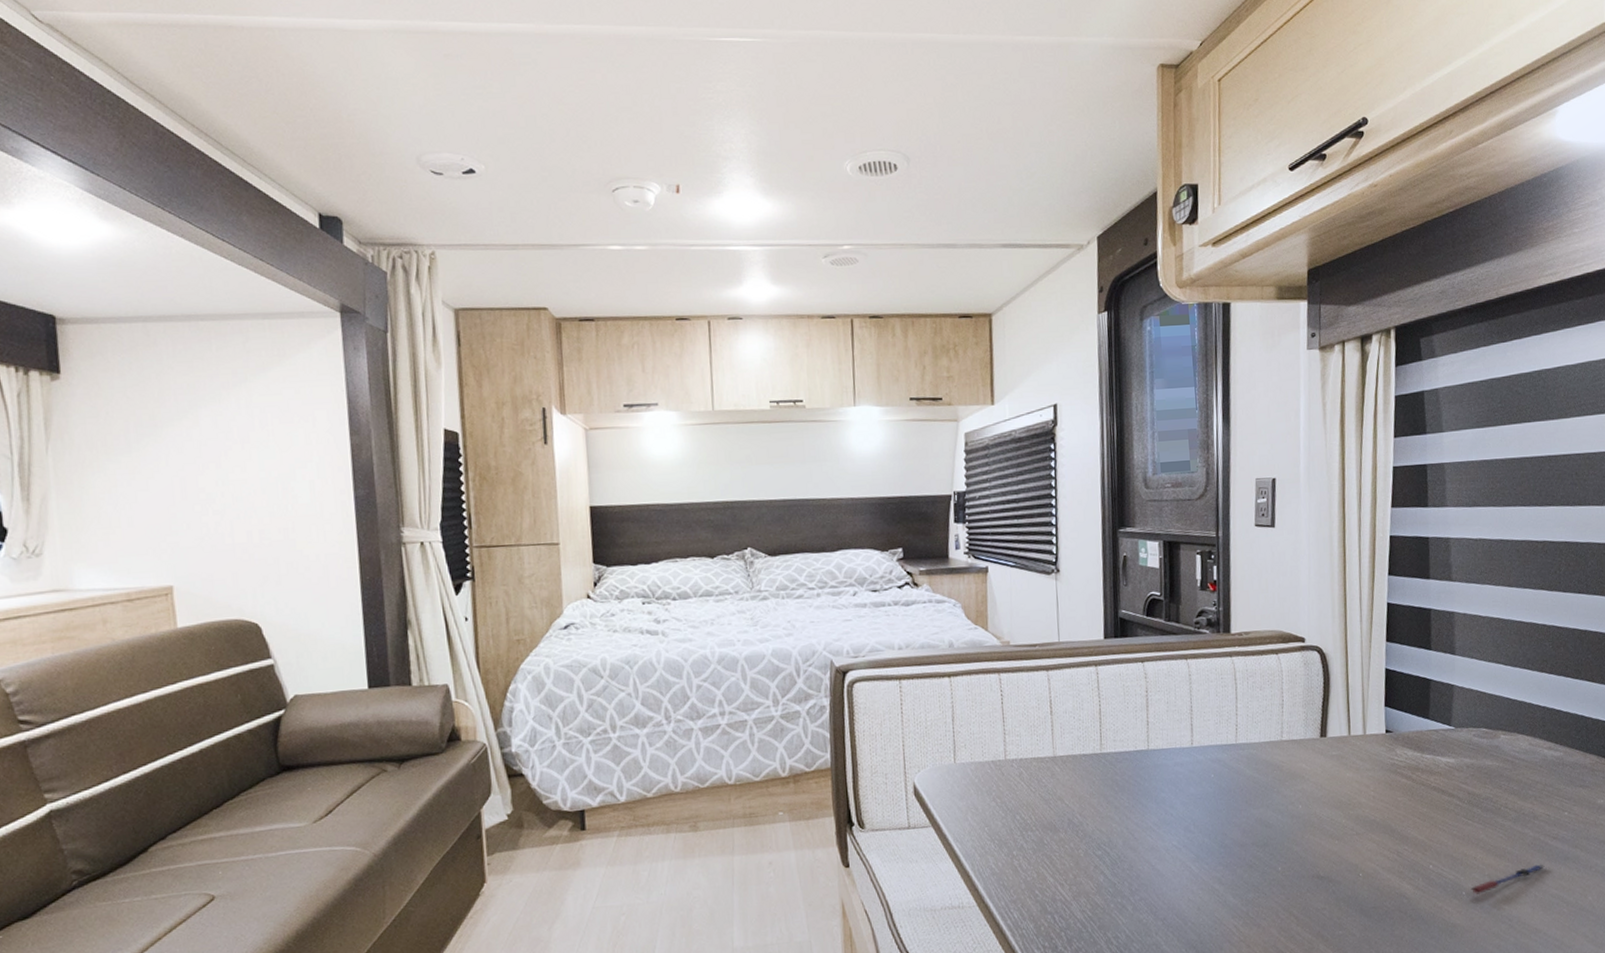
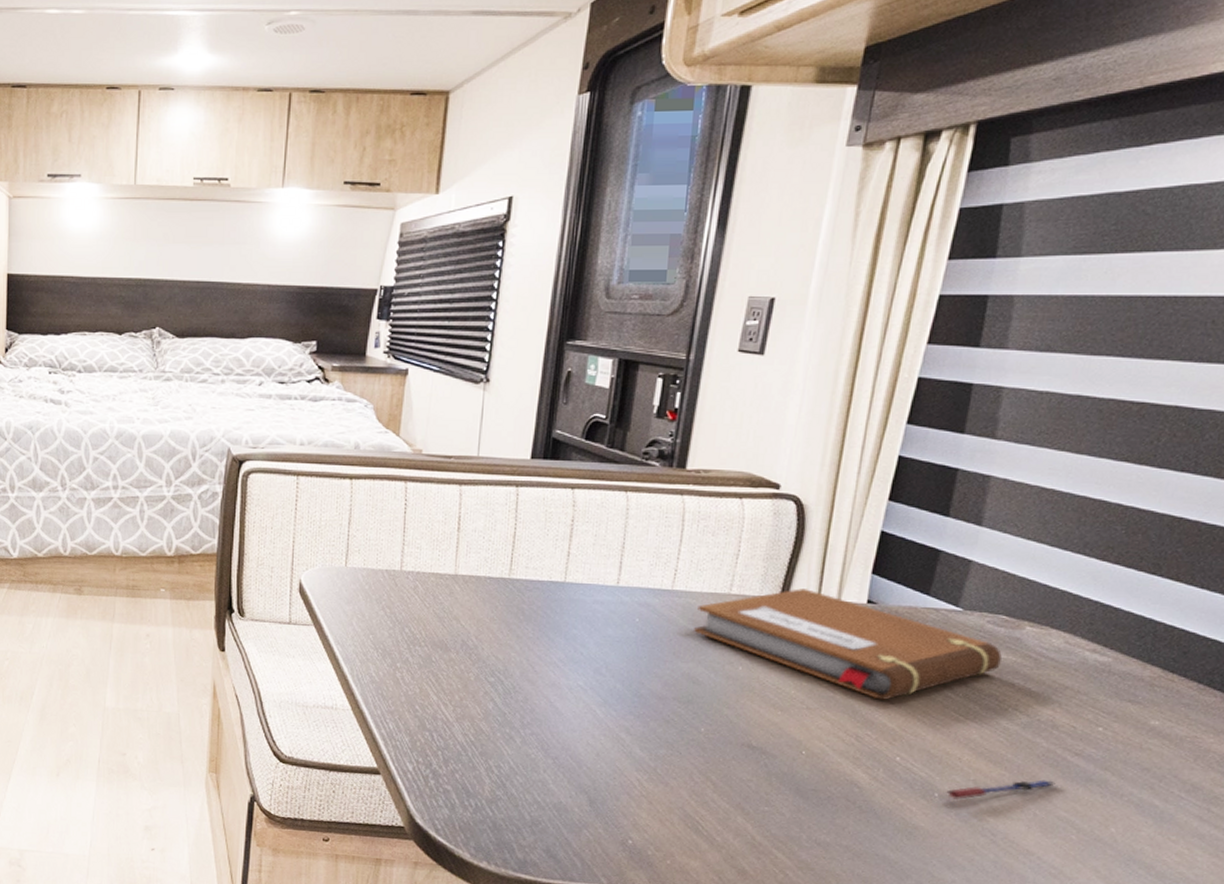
notebook: none [1259,727,1489,817] -> present [694,588,1002,700]

